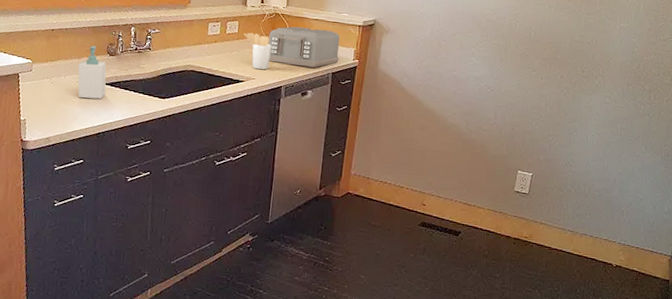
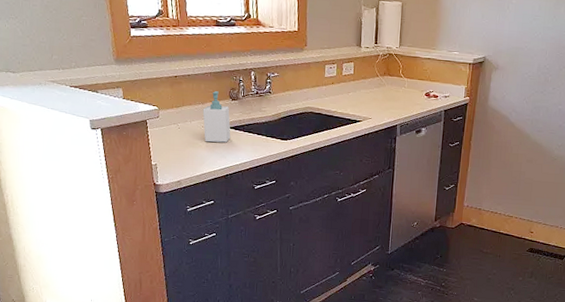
utensil holder: present [243,32,272,70] -> none [359,73,386,110]
toaster: present [268,26,340,68] -> none [383,66,452,106]

